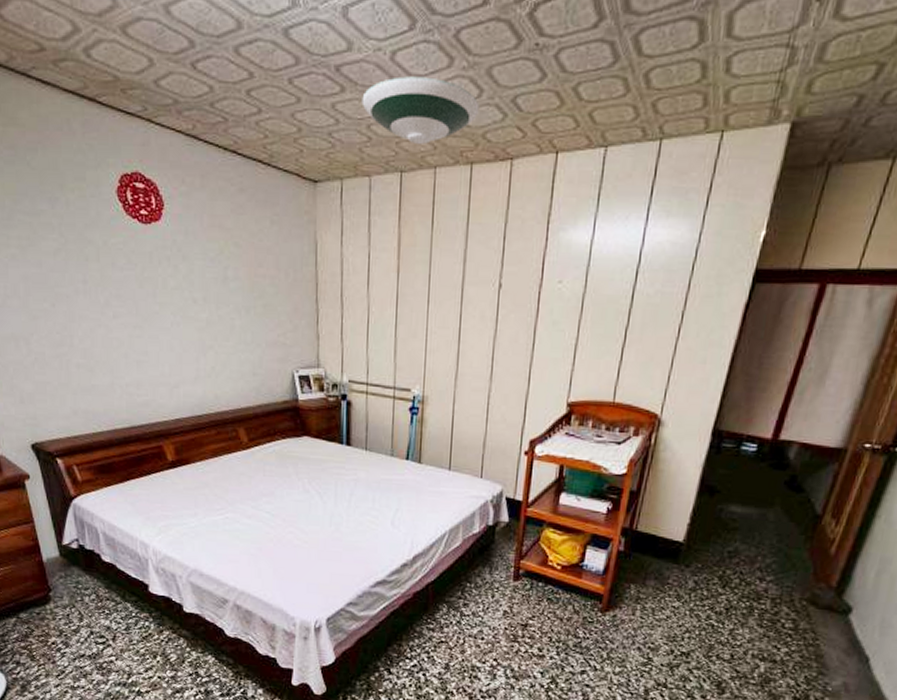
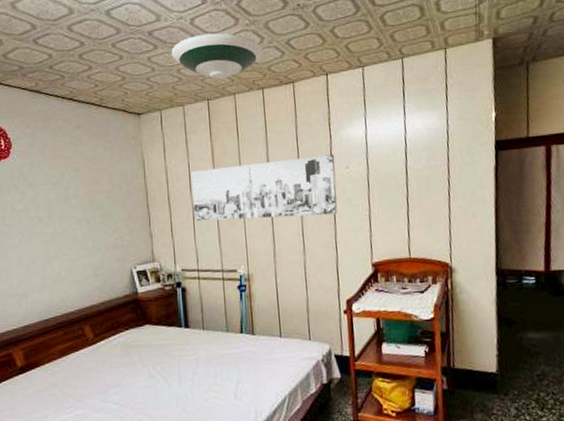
wall art: none [369,261,547,339] -> present [190,154,338,222]

